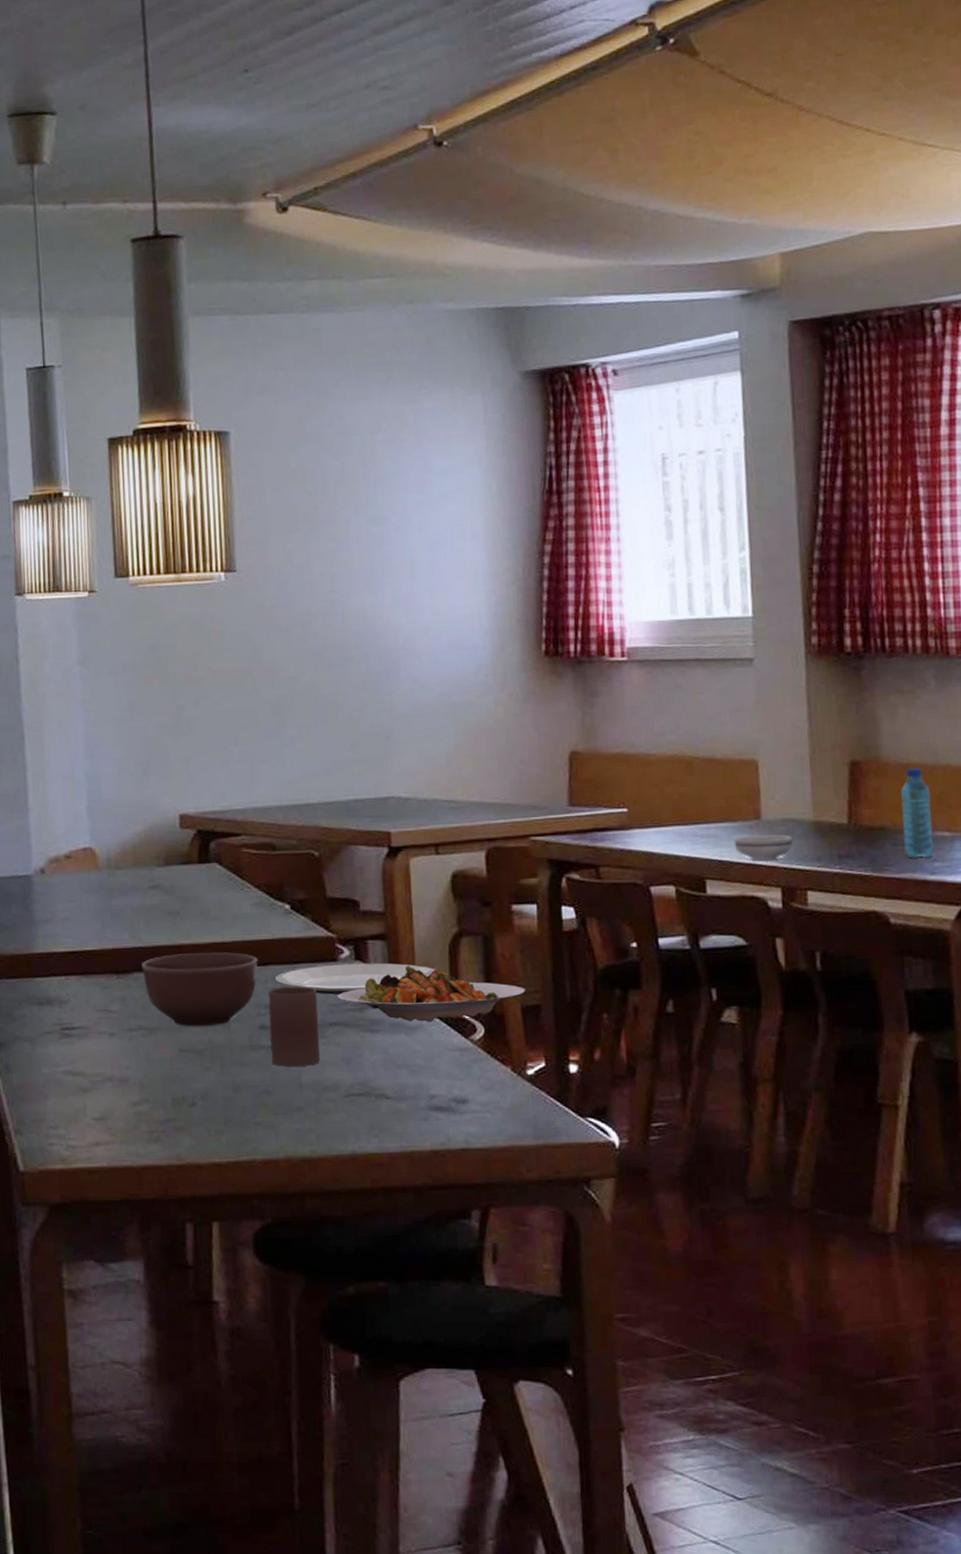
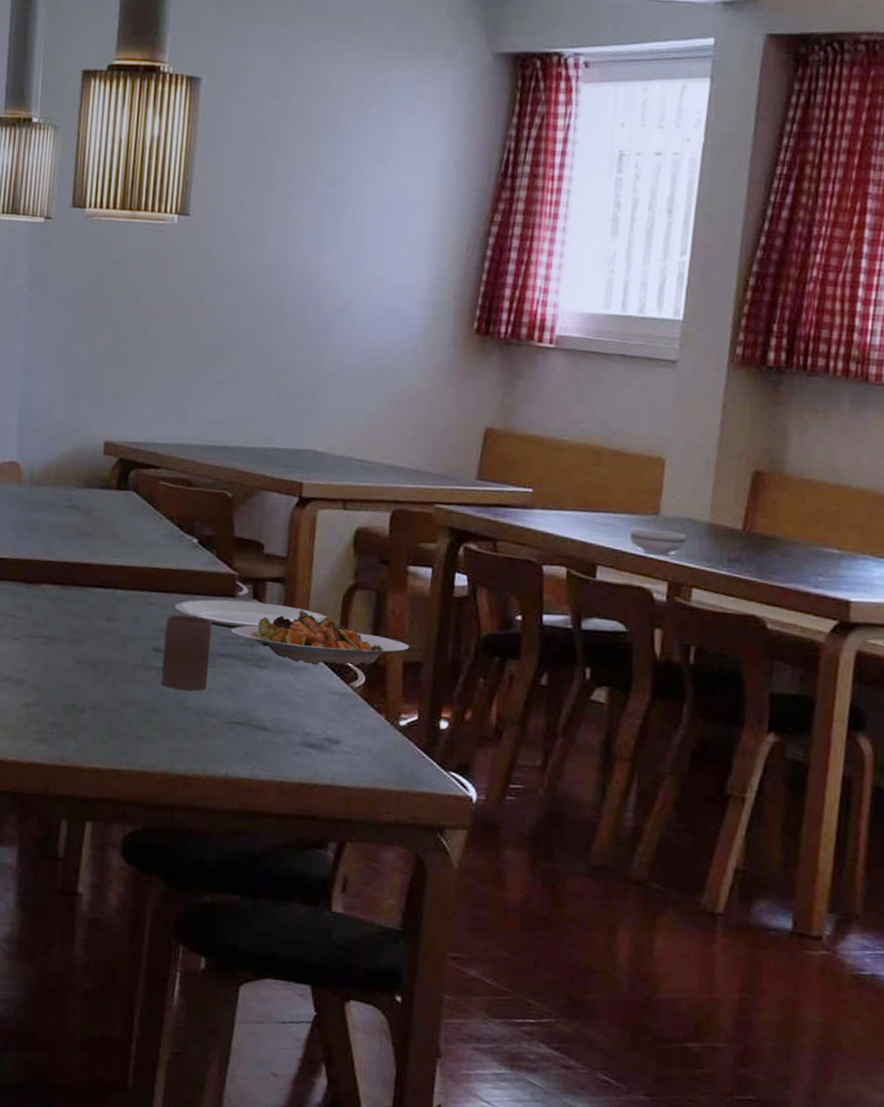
bowl: present [141,952,258,1027] -> none [50,572,161,643]
water bottle: present [901,767,933,858] -> none [791,484,827,572]

